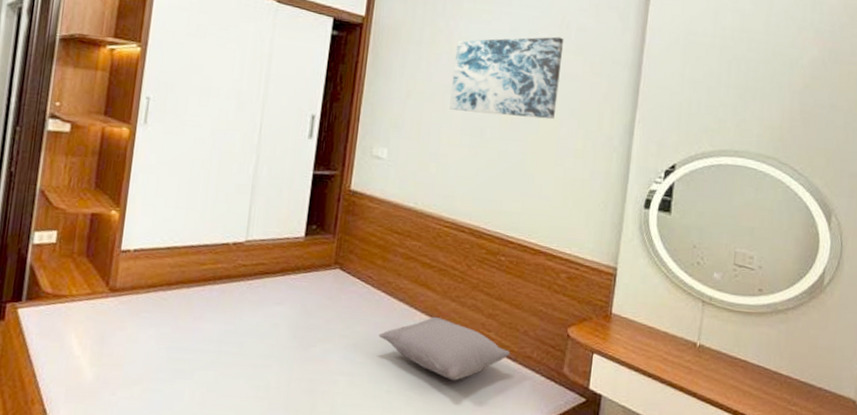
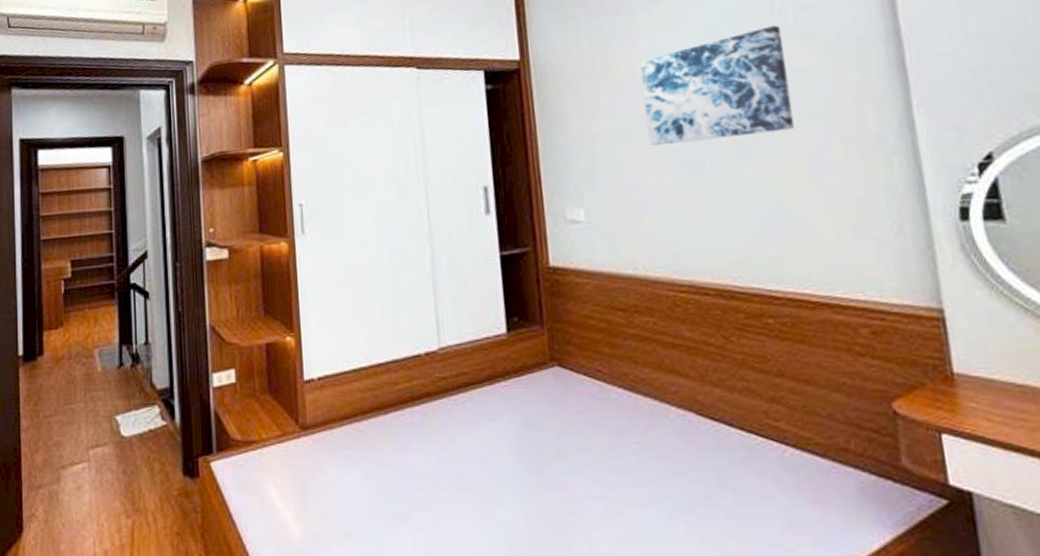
pillow: present [379,316,511,381] -> none [628,410,816,494]

